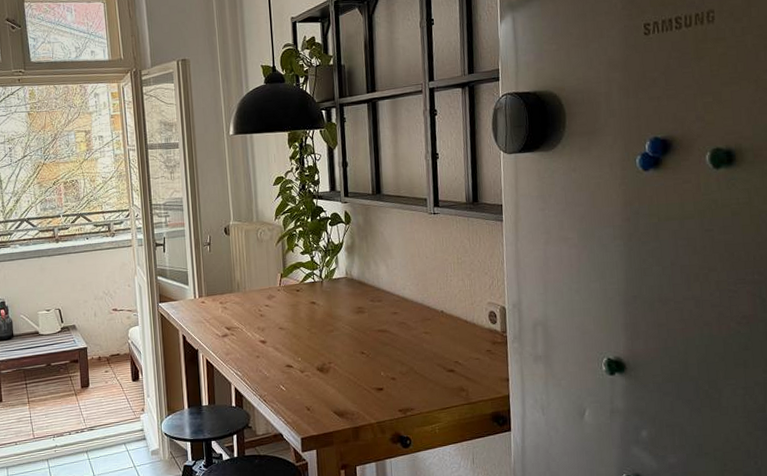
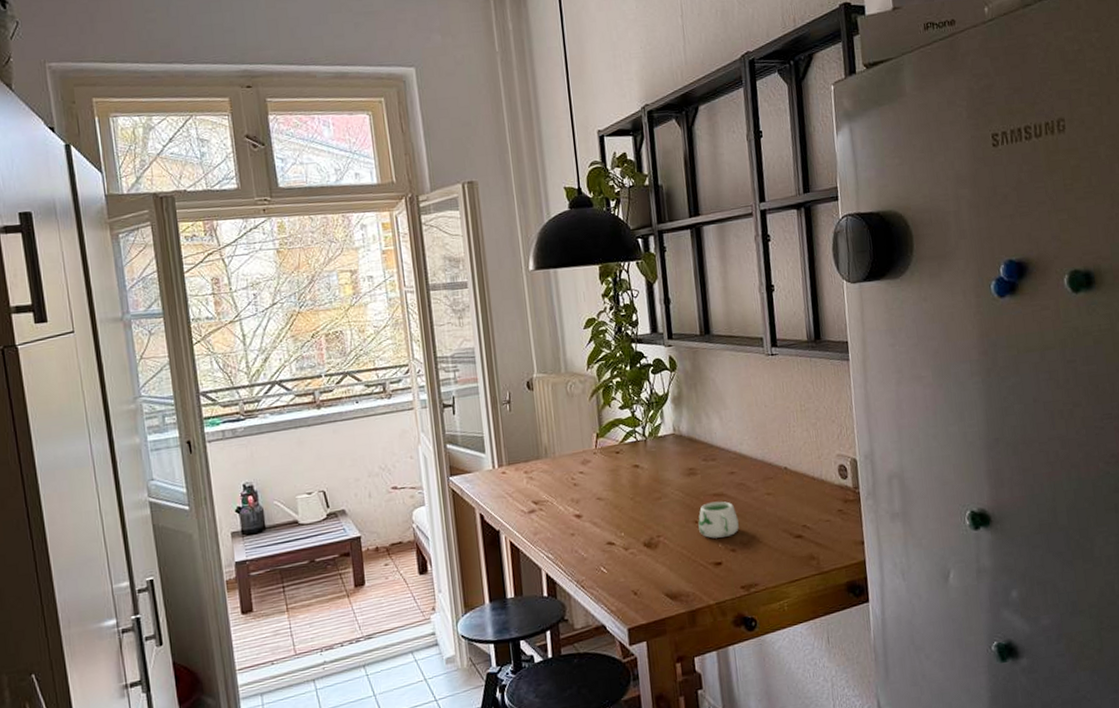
mug: none [364,336,399,368] -> present [698,501,739,539]

